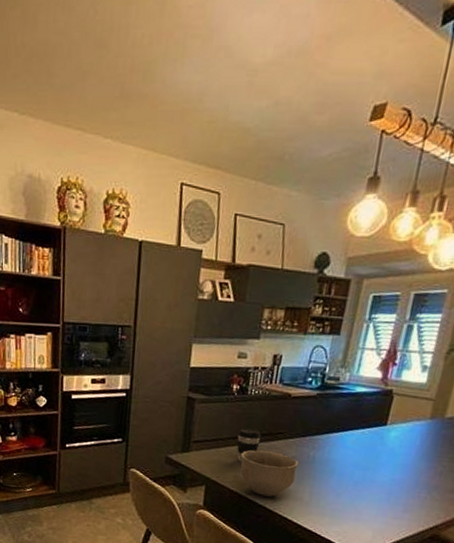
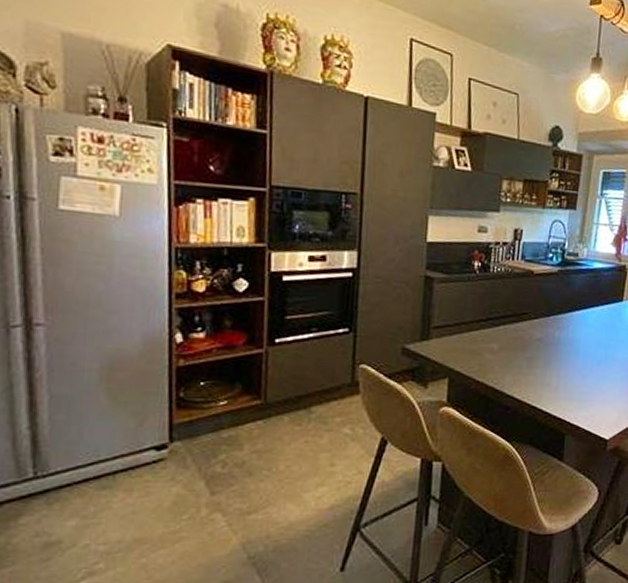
coffee cup: present [236,428,262,463] -> none [480,309,506,349]
bowl: present [240,450,299,497] -> none [485,333,545,385]

